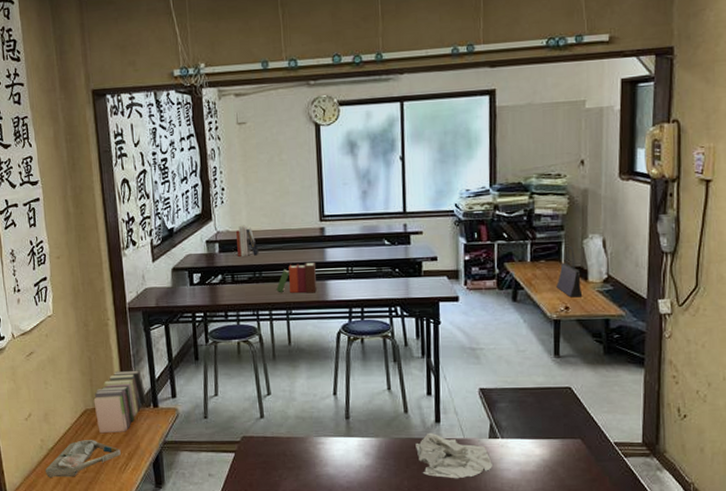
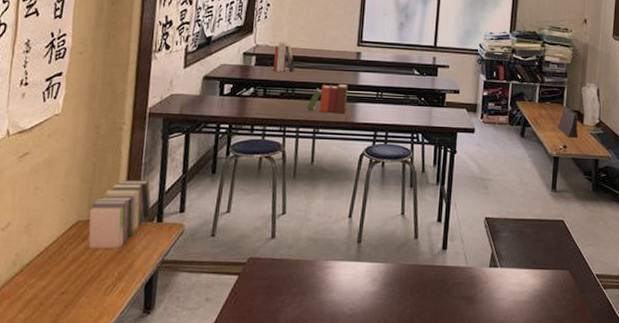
bag: present [45,440,121,478] -> none [13,256,110,300]
tissue: present [416,432,492,479] -> none [421,259,490,308]

